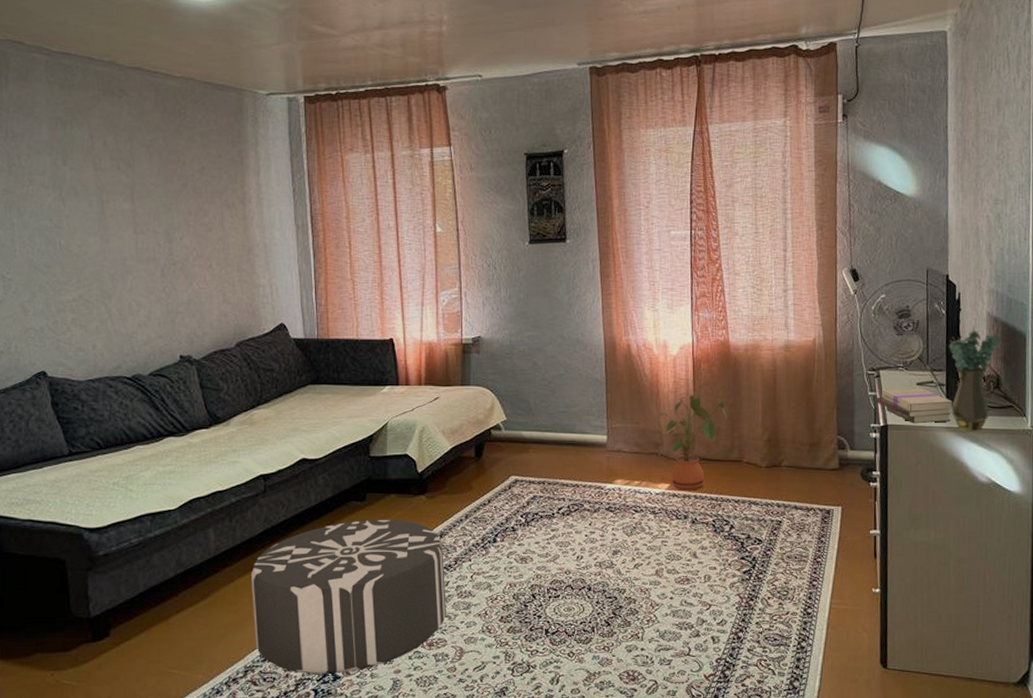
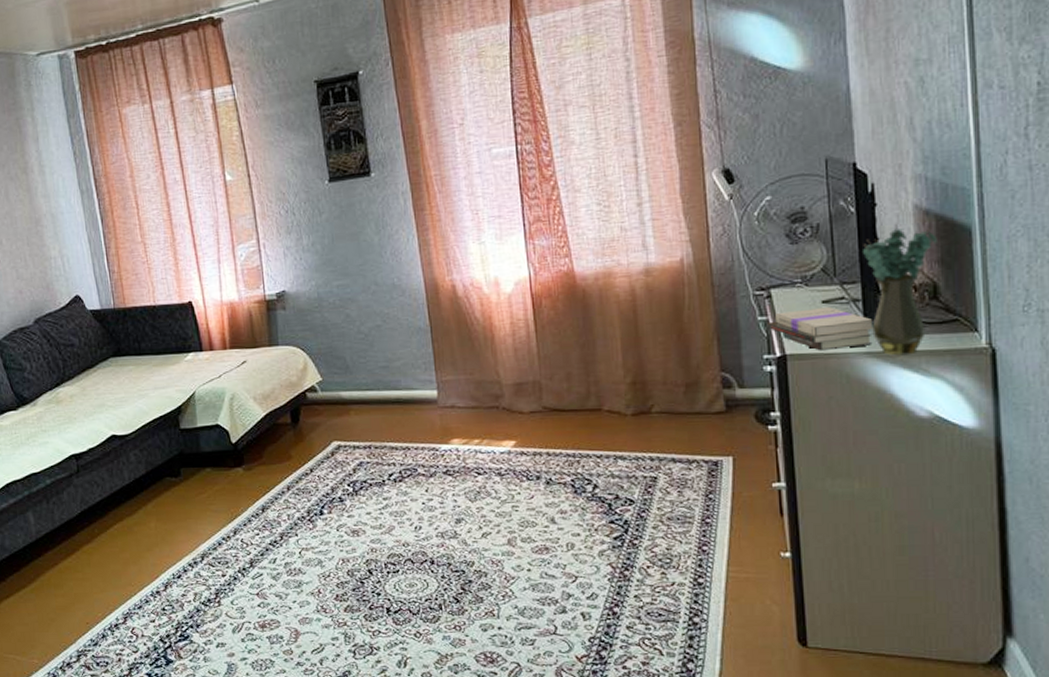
pouf: present [251,519,446,674] -> none [73,495,277,658]
house plant: present [654,395,727,491] -> none [491,336,579,448]

